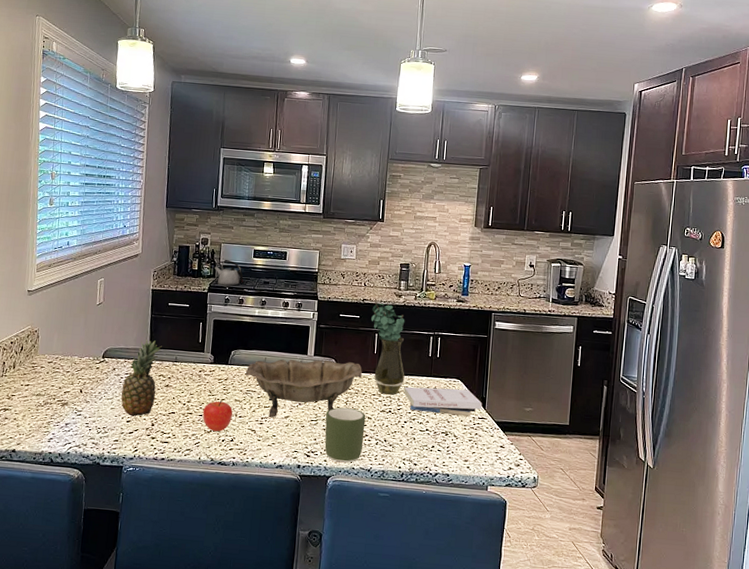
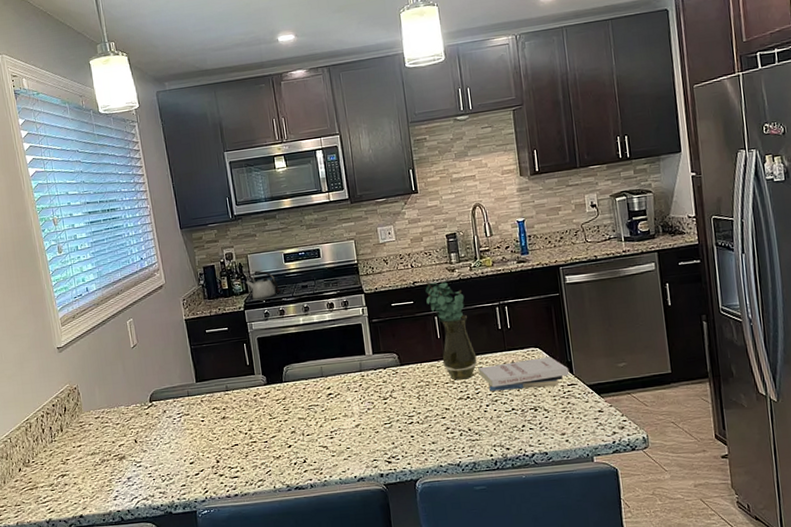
fruit: present [120,340,162,416] -> none [177,373,215,456]
fruit: present [202,400,233,432] -> none [267,421,300,457]
decorative bowl: present [245,359,362,417] -> none [303,353,429,429]
mug: present [324,407,366,463] -> none [399,402,447,463]

